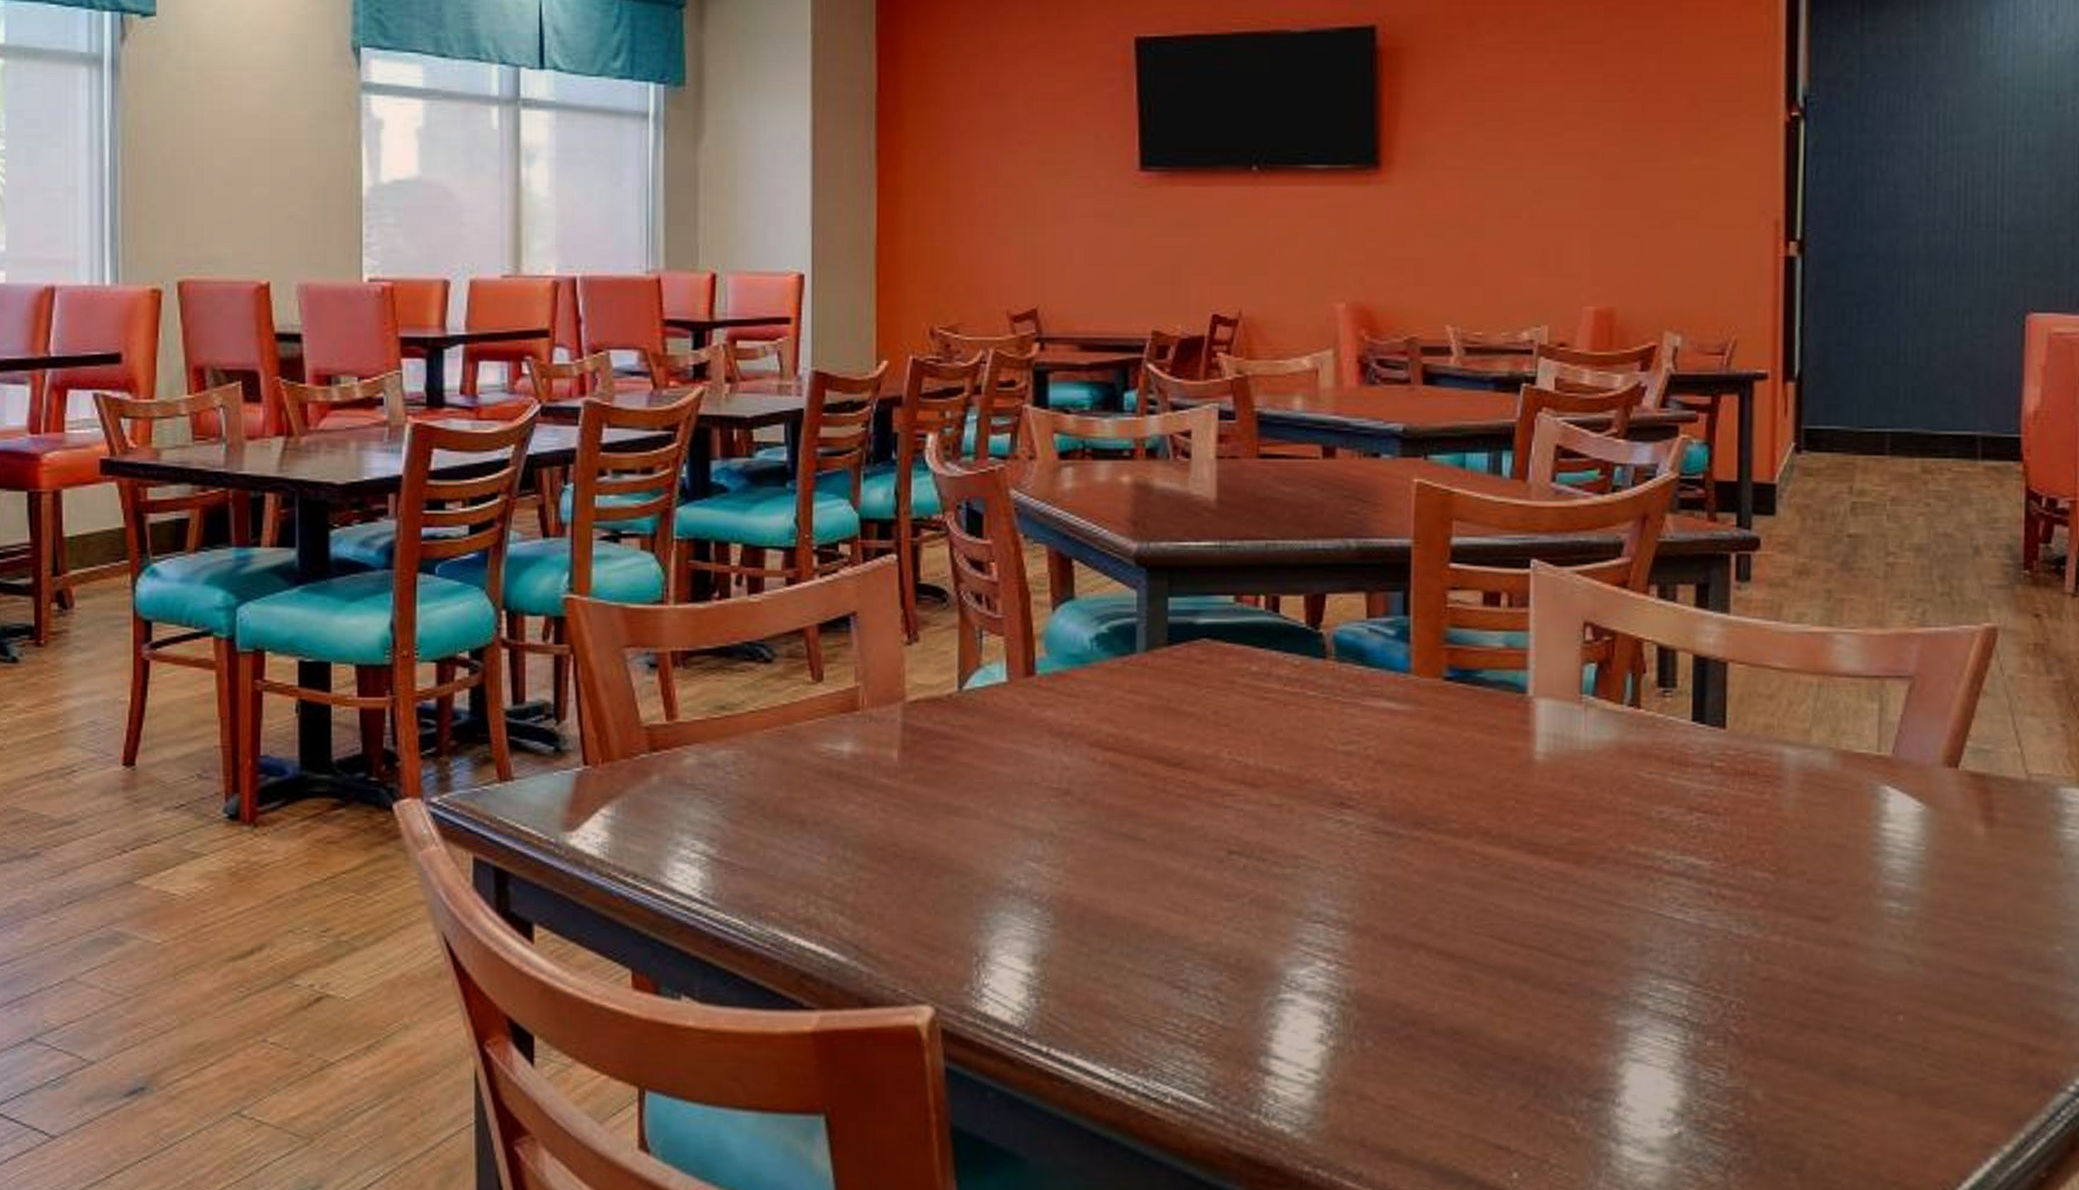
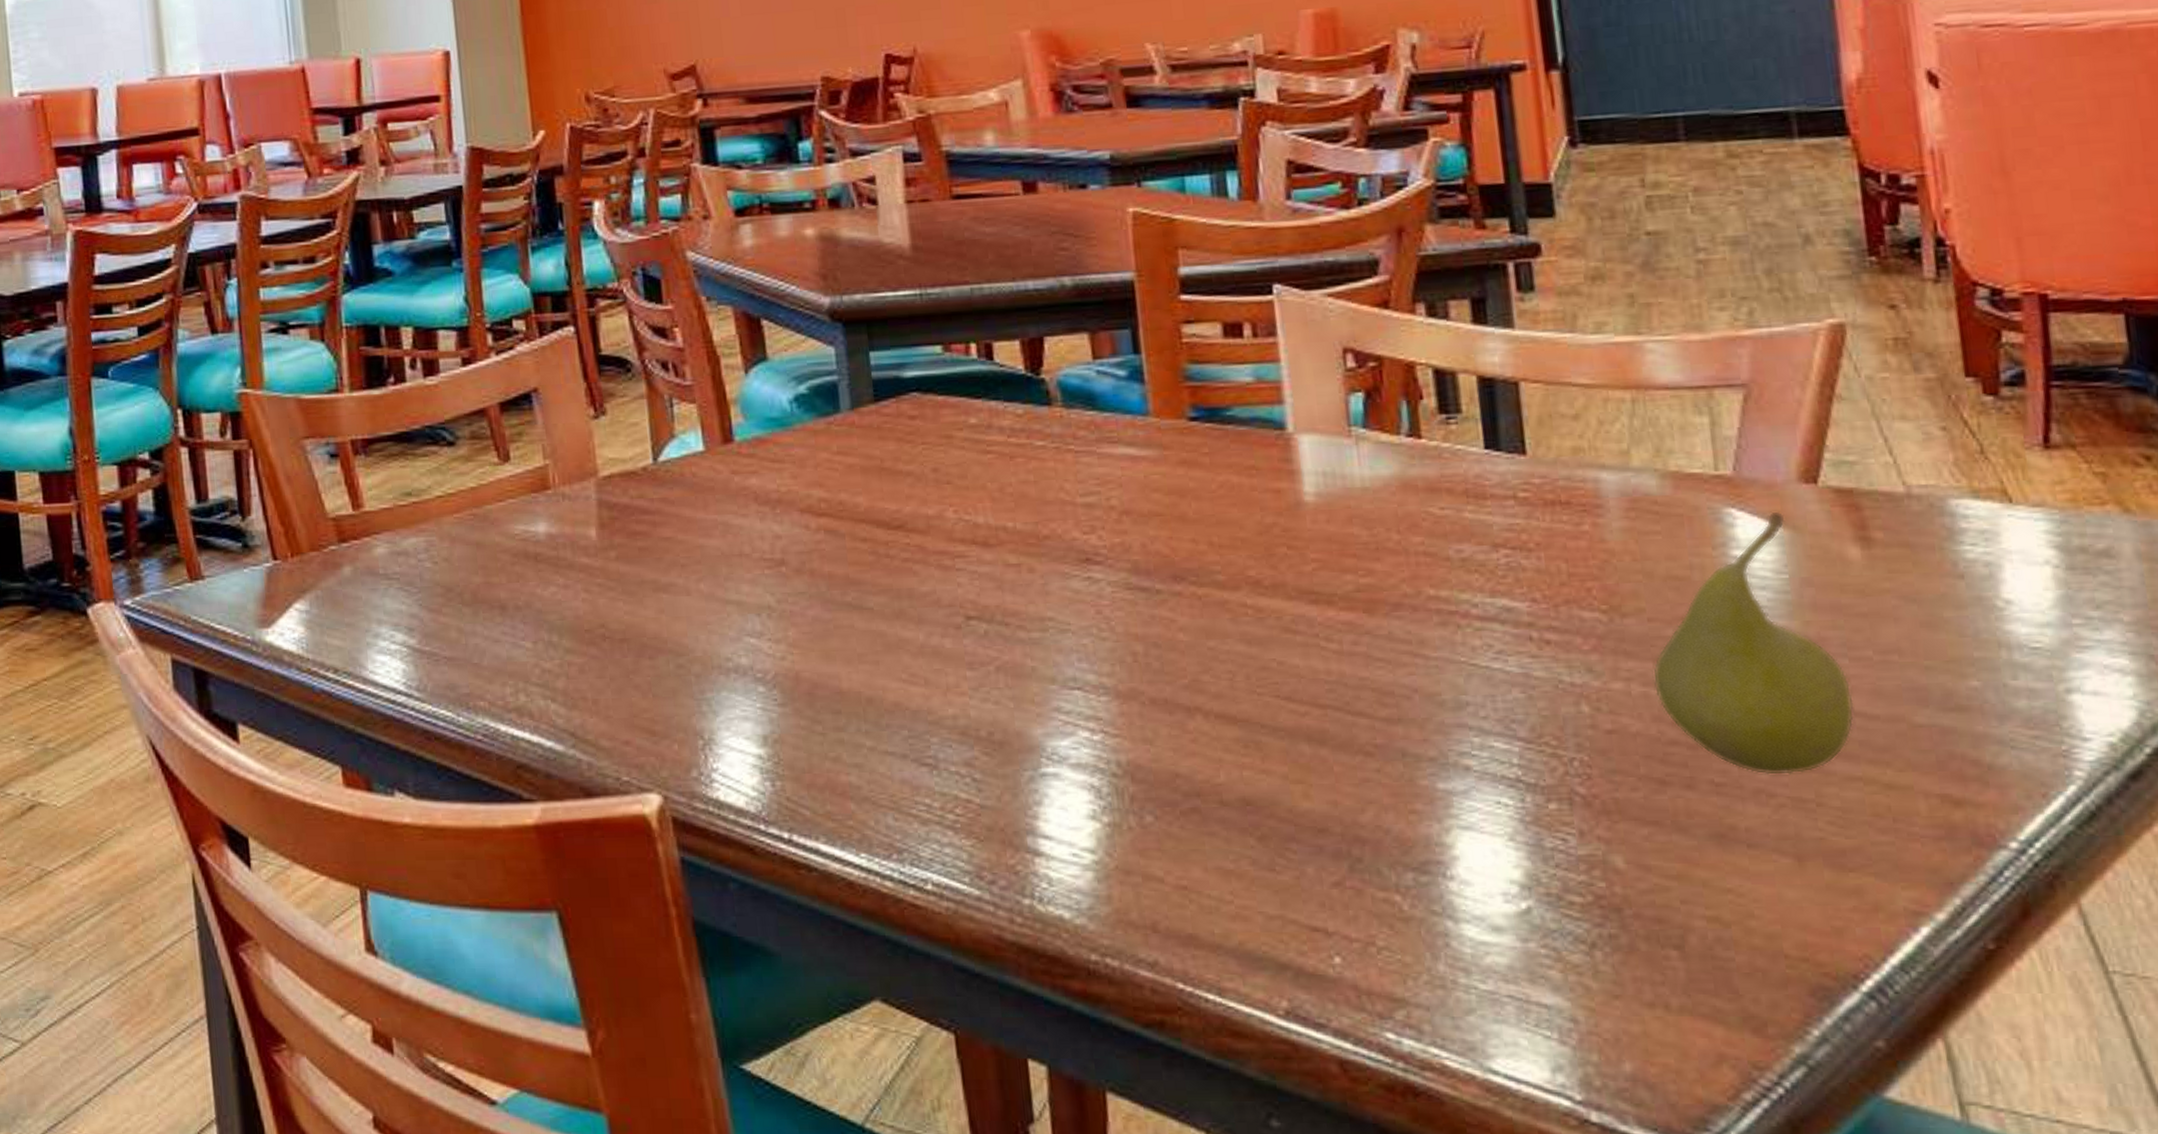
fruit: none [1805,790,1963,1022] -> present [1652,511,1855,775]

